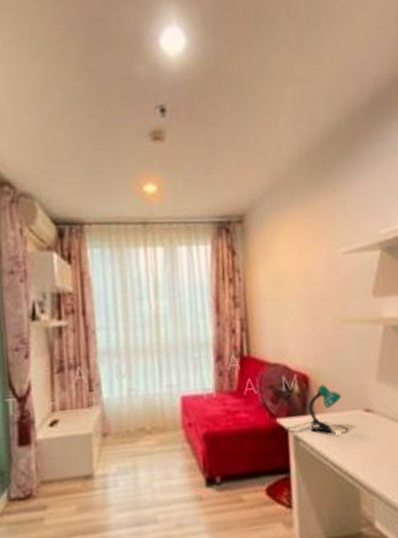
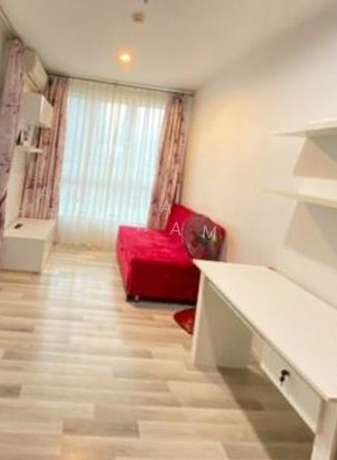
desk lamp: present [286,384,348,435] -> none [199,239,251,283]

